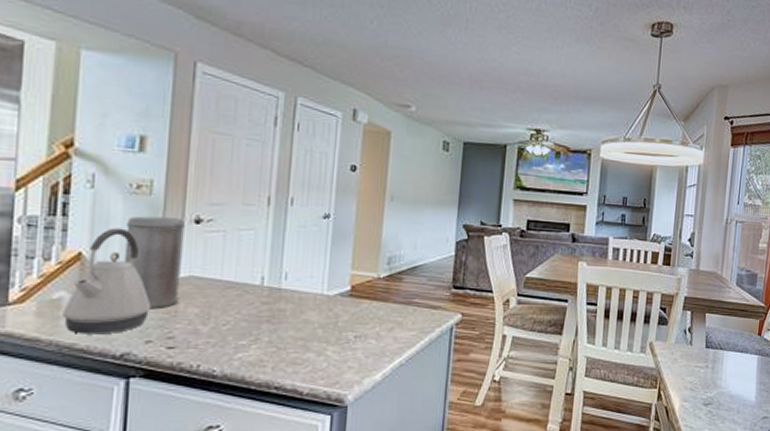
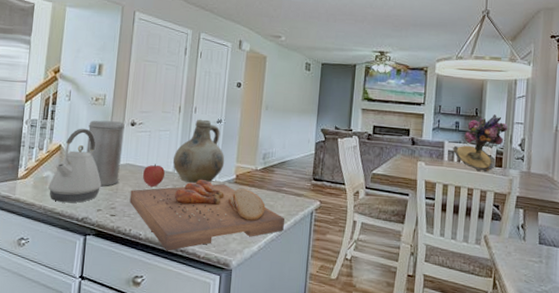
cutting board: none [196,292,417,390] -> present [129,179,284,251]
fruit: none [214,274,249,306] -> present [142,163,165,187]
ceramic jug: none [260,213,336,298] -> present [172,119,225,183]
bouquet: none [618,206,678,272] -> present [453,114,508,172]

